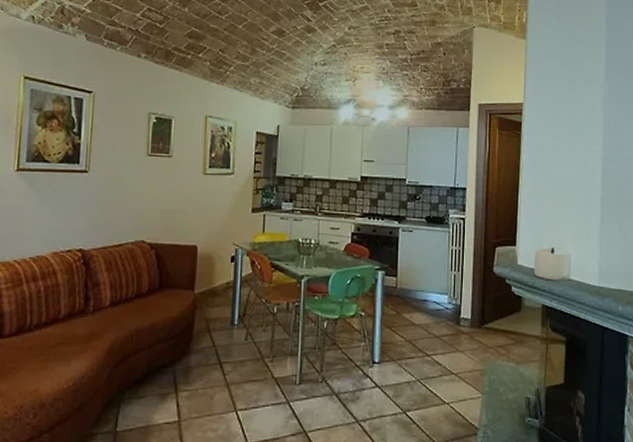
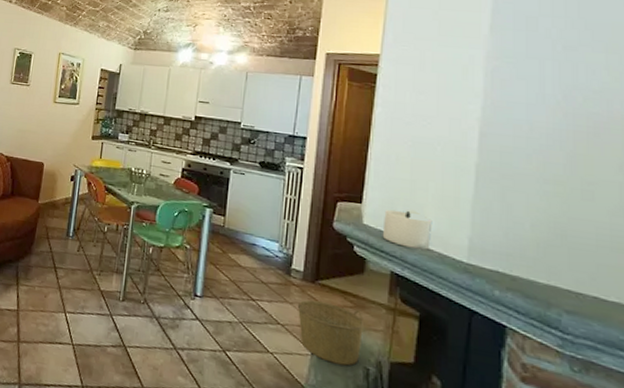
basket: none [467,344,524,400] -> present [297,300,365,366]

